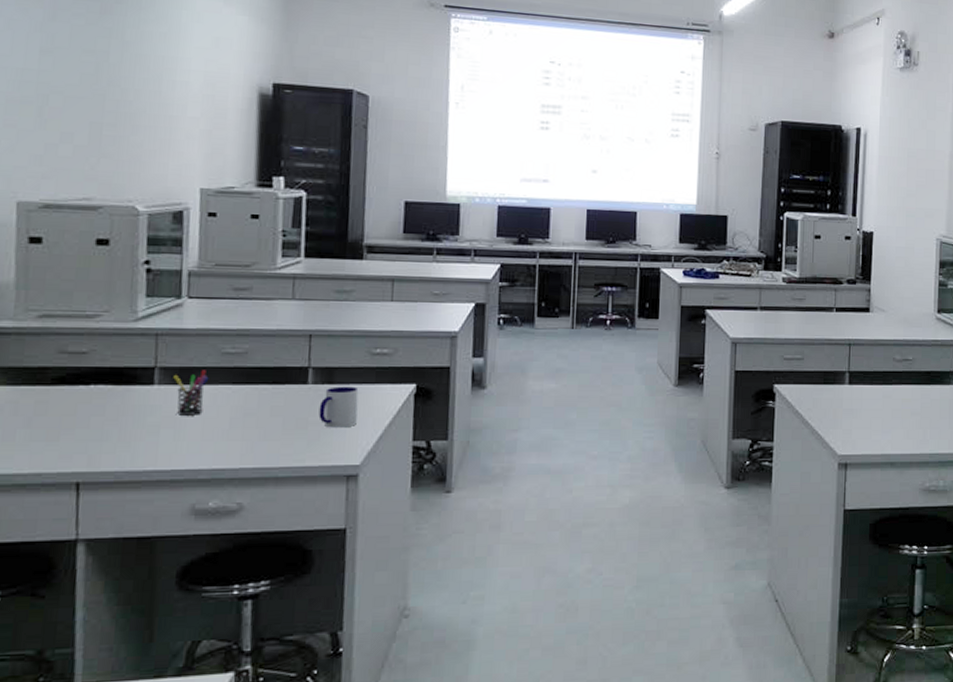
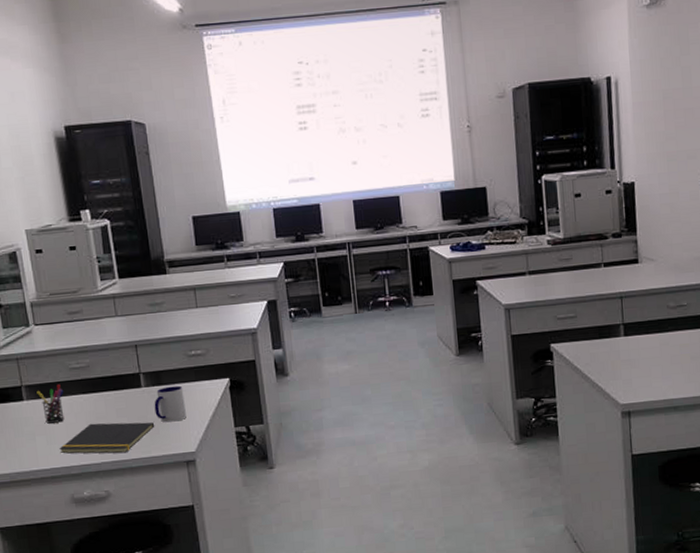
notepad: none [188,420,316,460] -> present [59,422,155,454]

